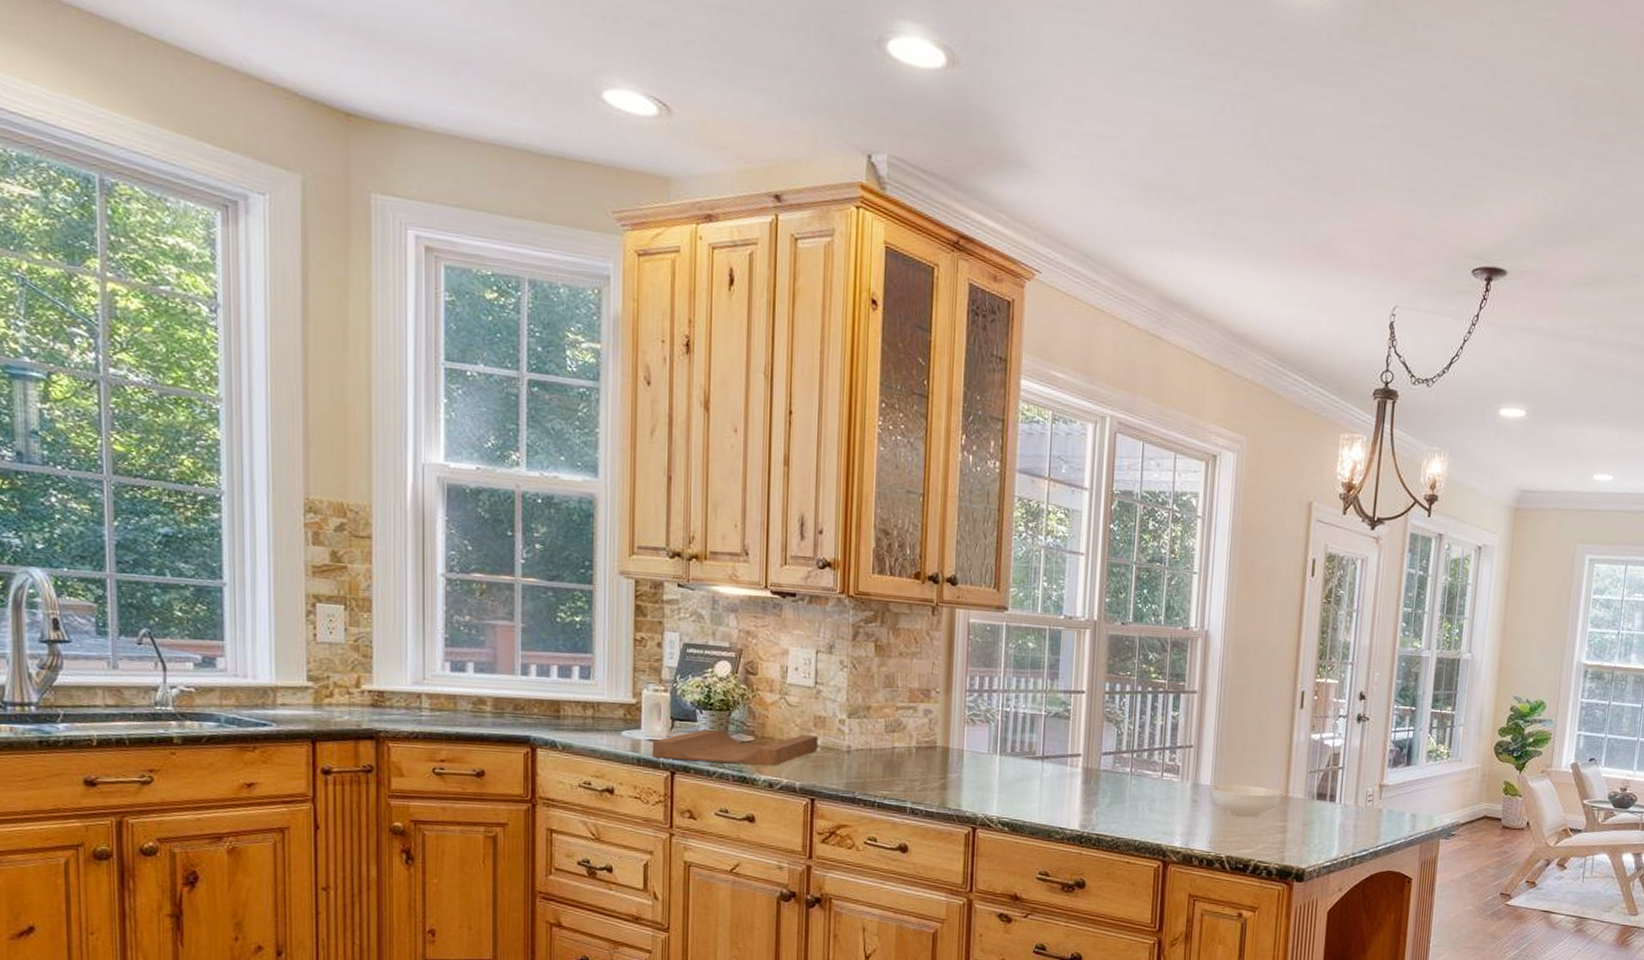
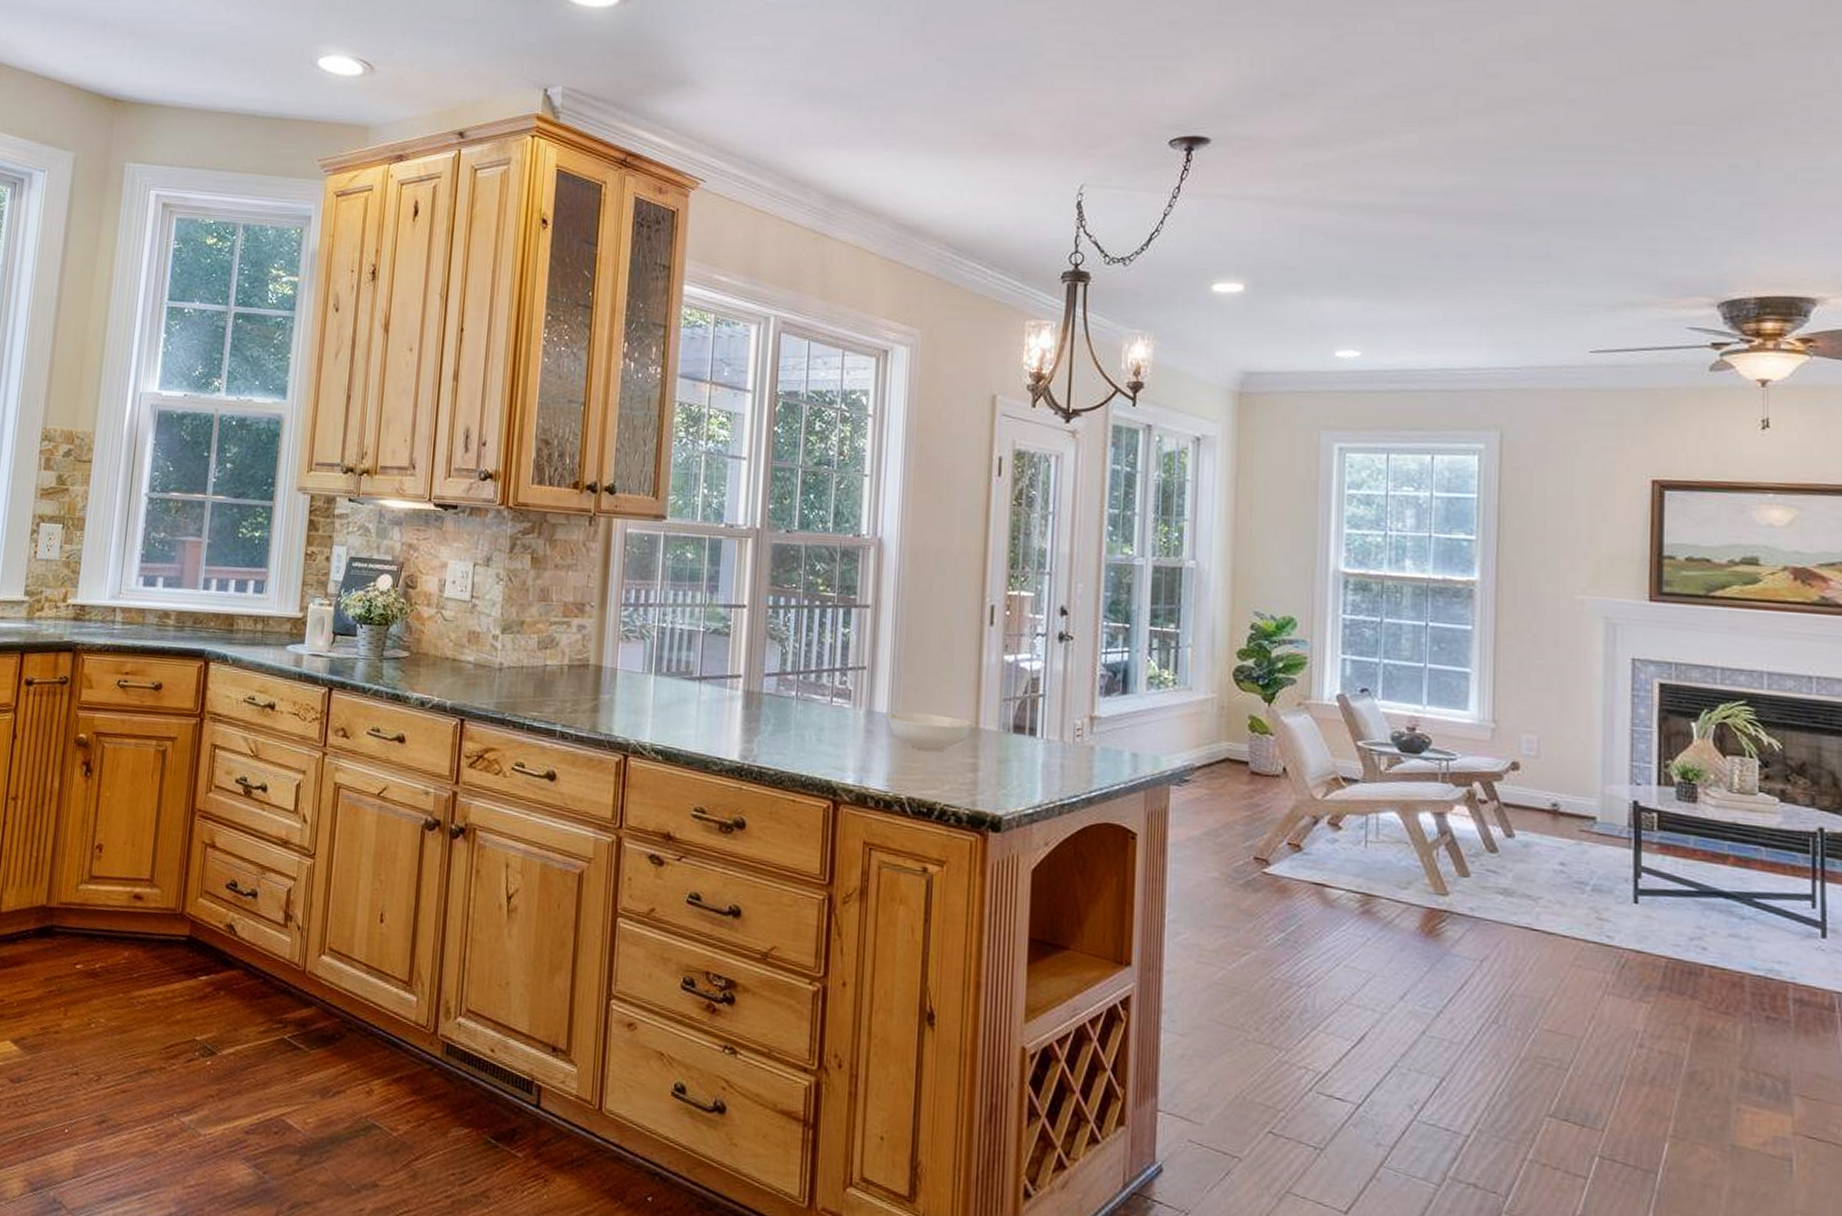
cutting board: present [652,727,818,766] -> none [312,642,471,683]

